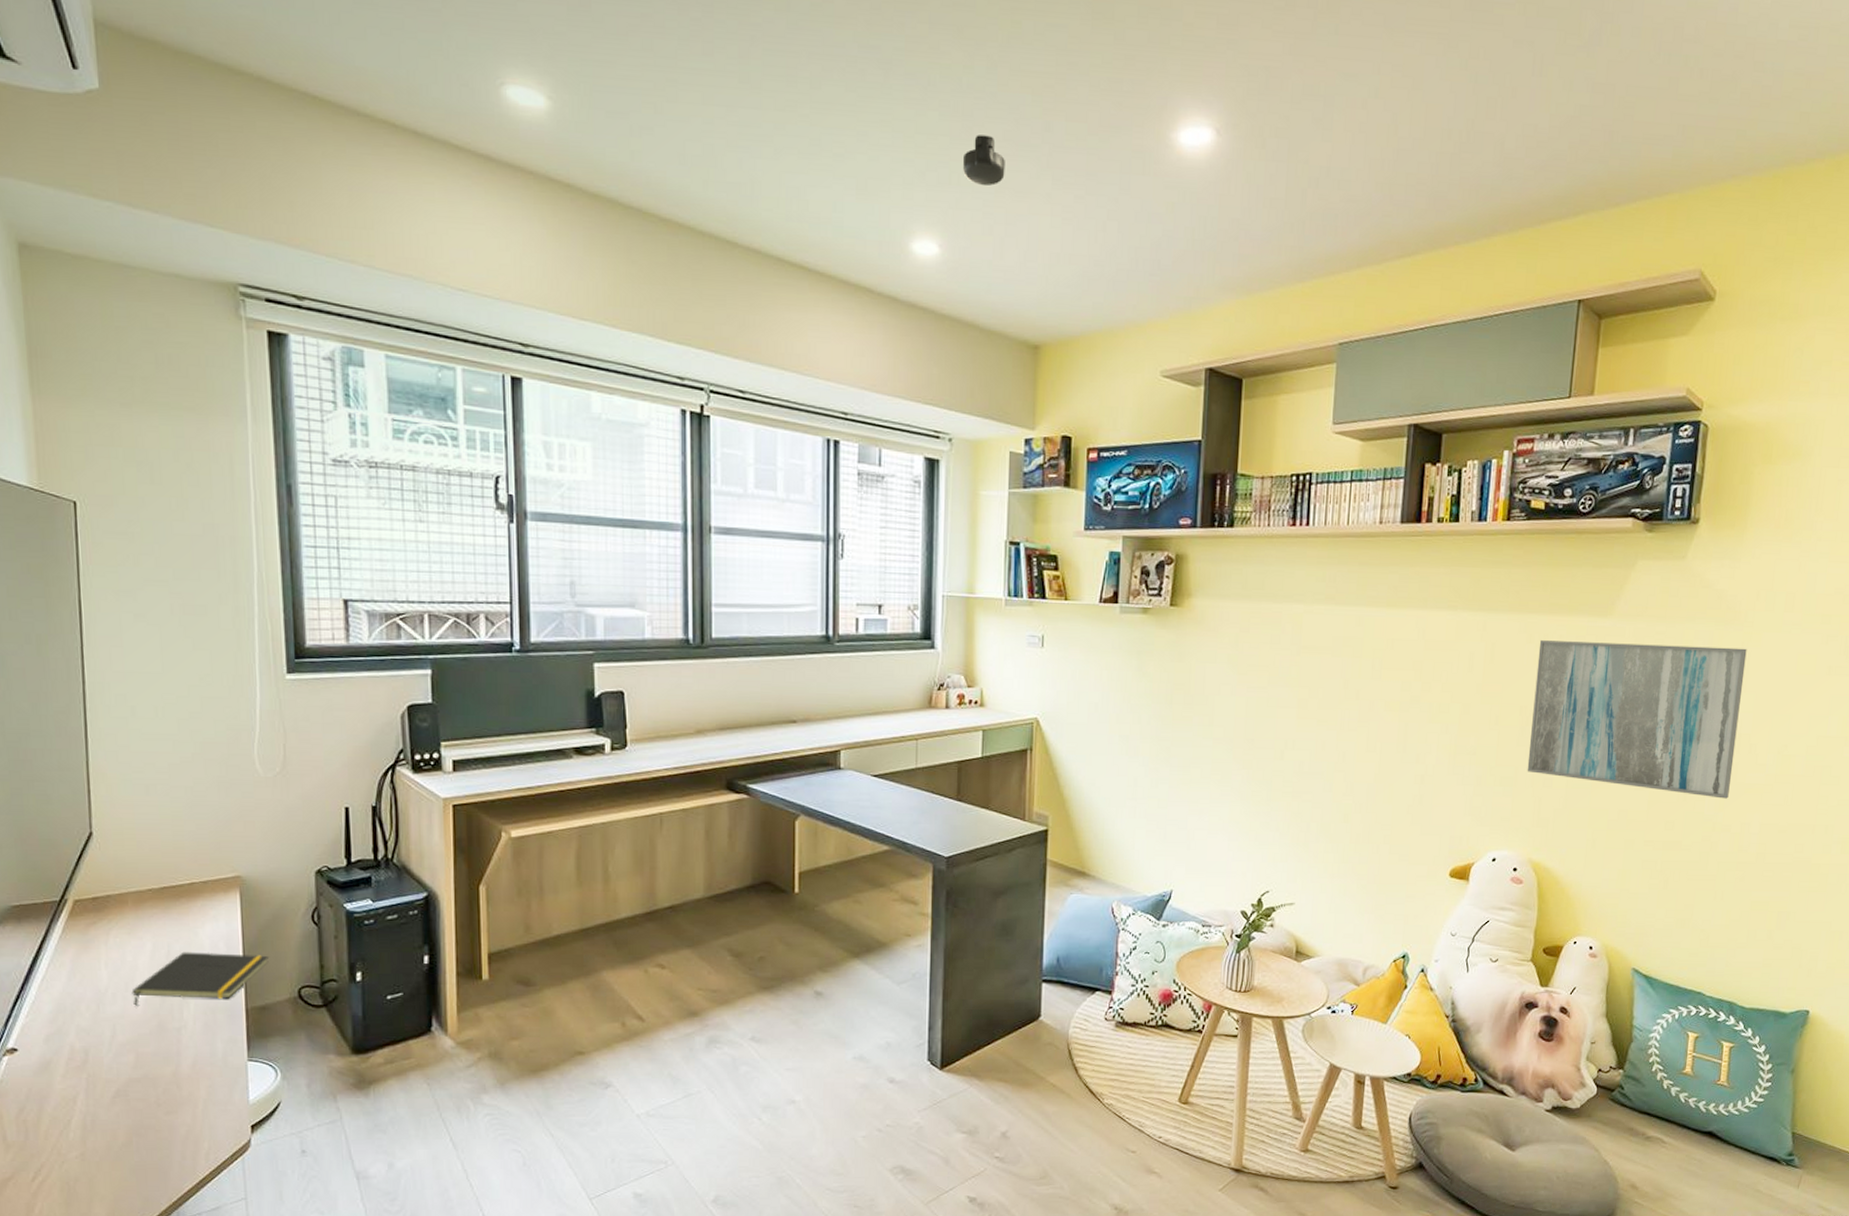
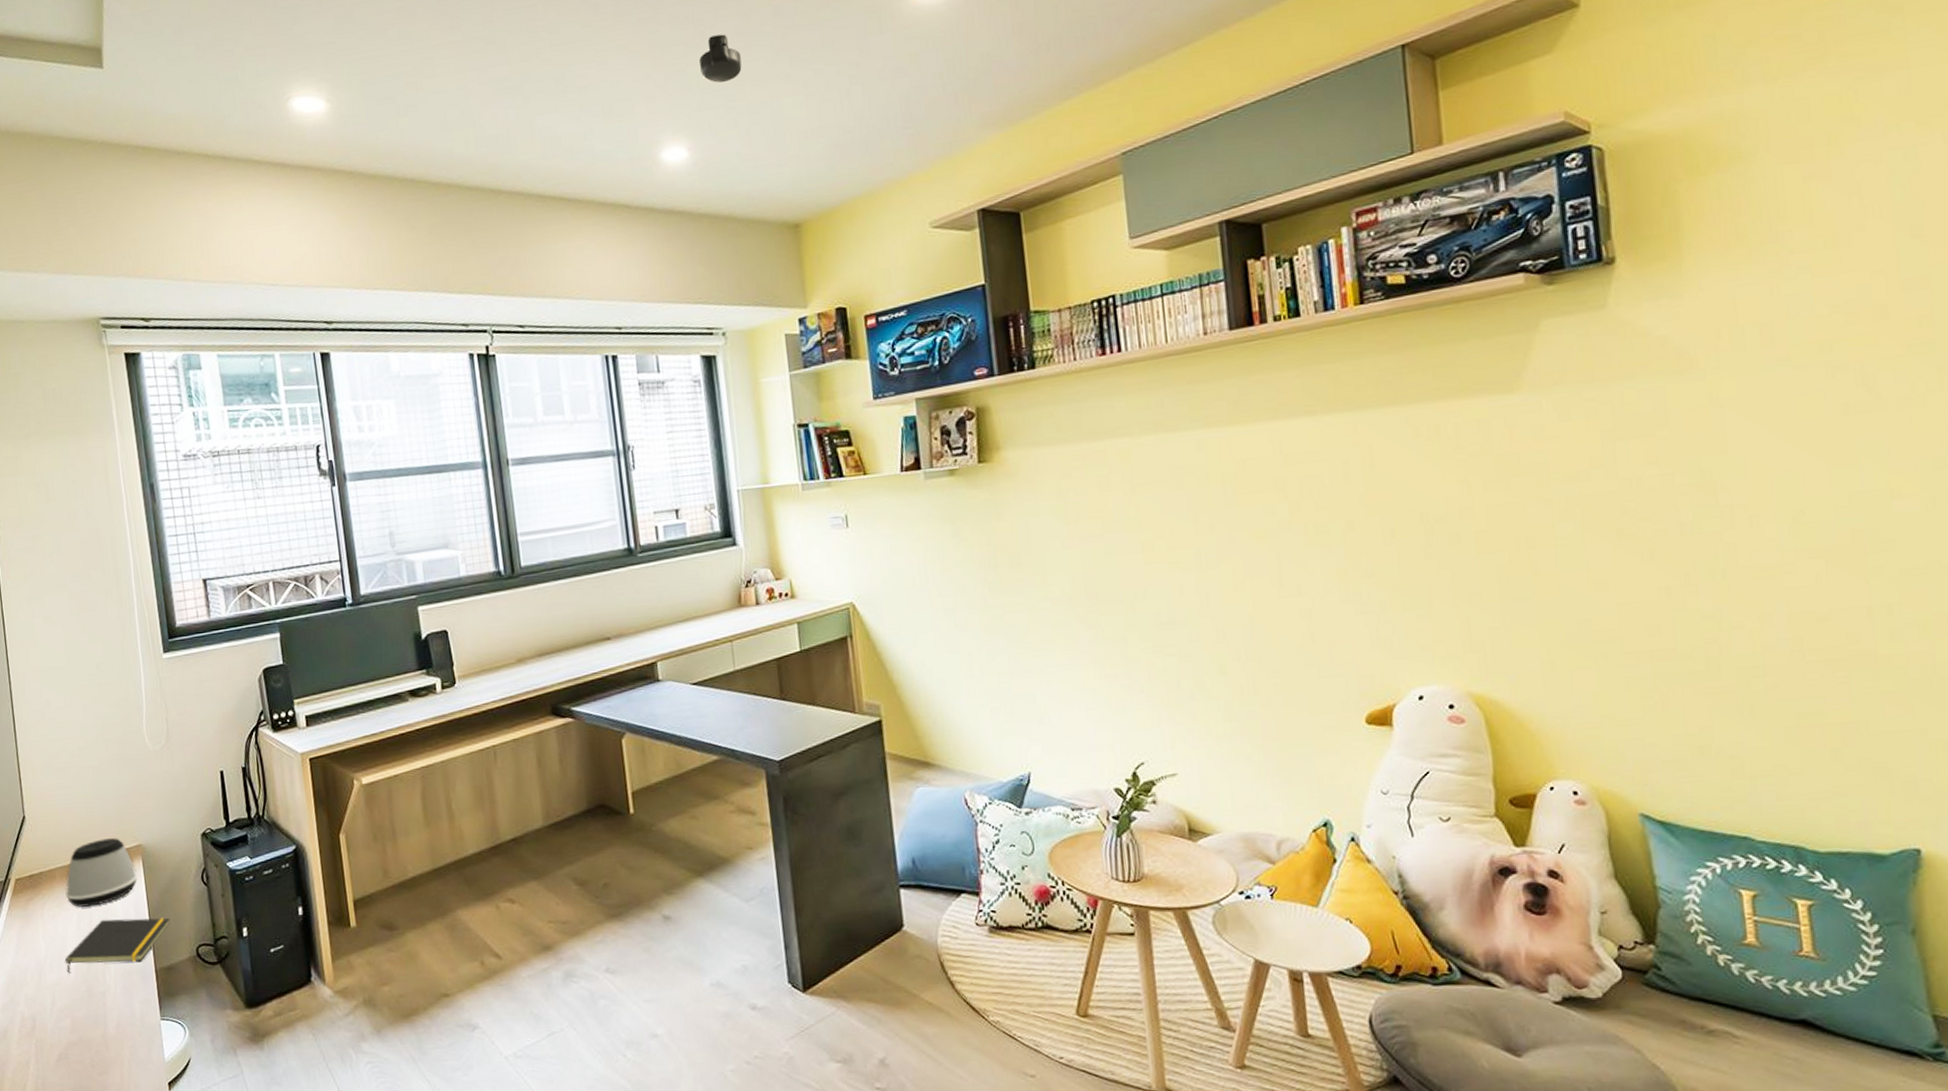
speaker: none [138,866,232,937] -> present [65,838,137,907]
wall art: present [1527,640,1747,799] -> none [1429,400,1732,589]

